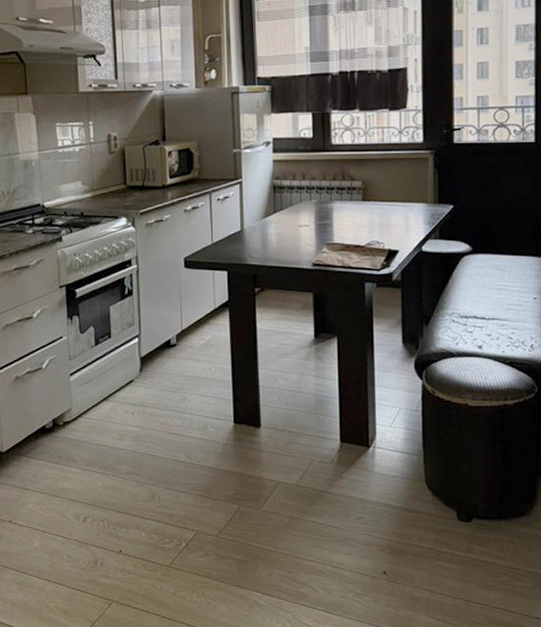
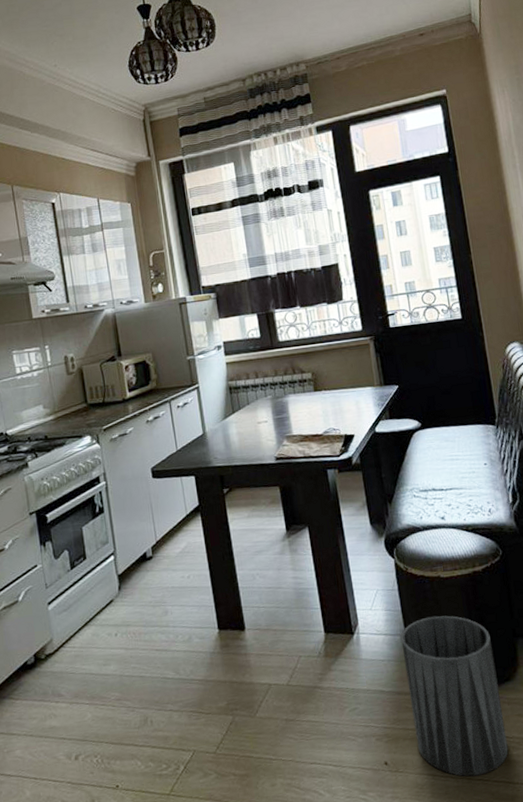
trash can: none [417,442,512,599] -> present [400,615,508,777]

